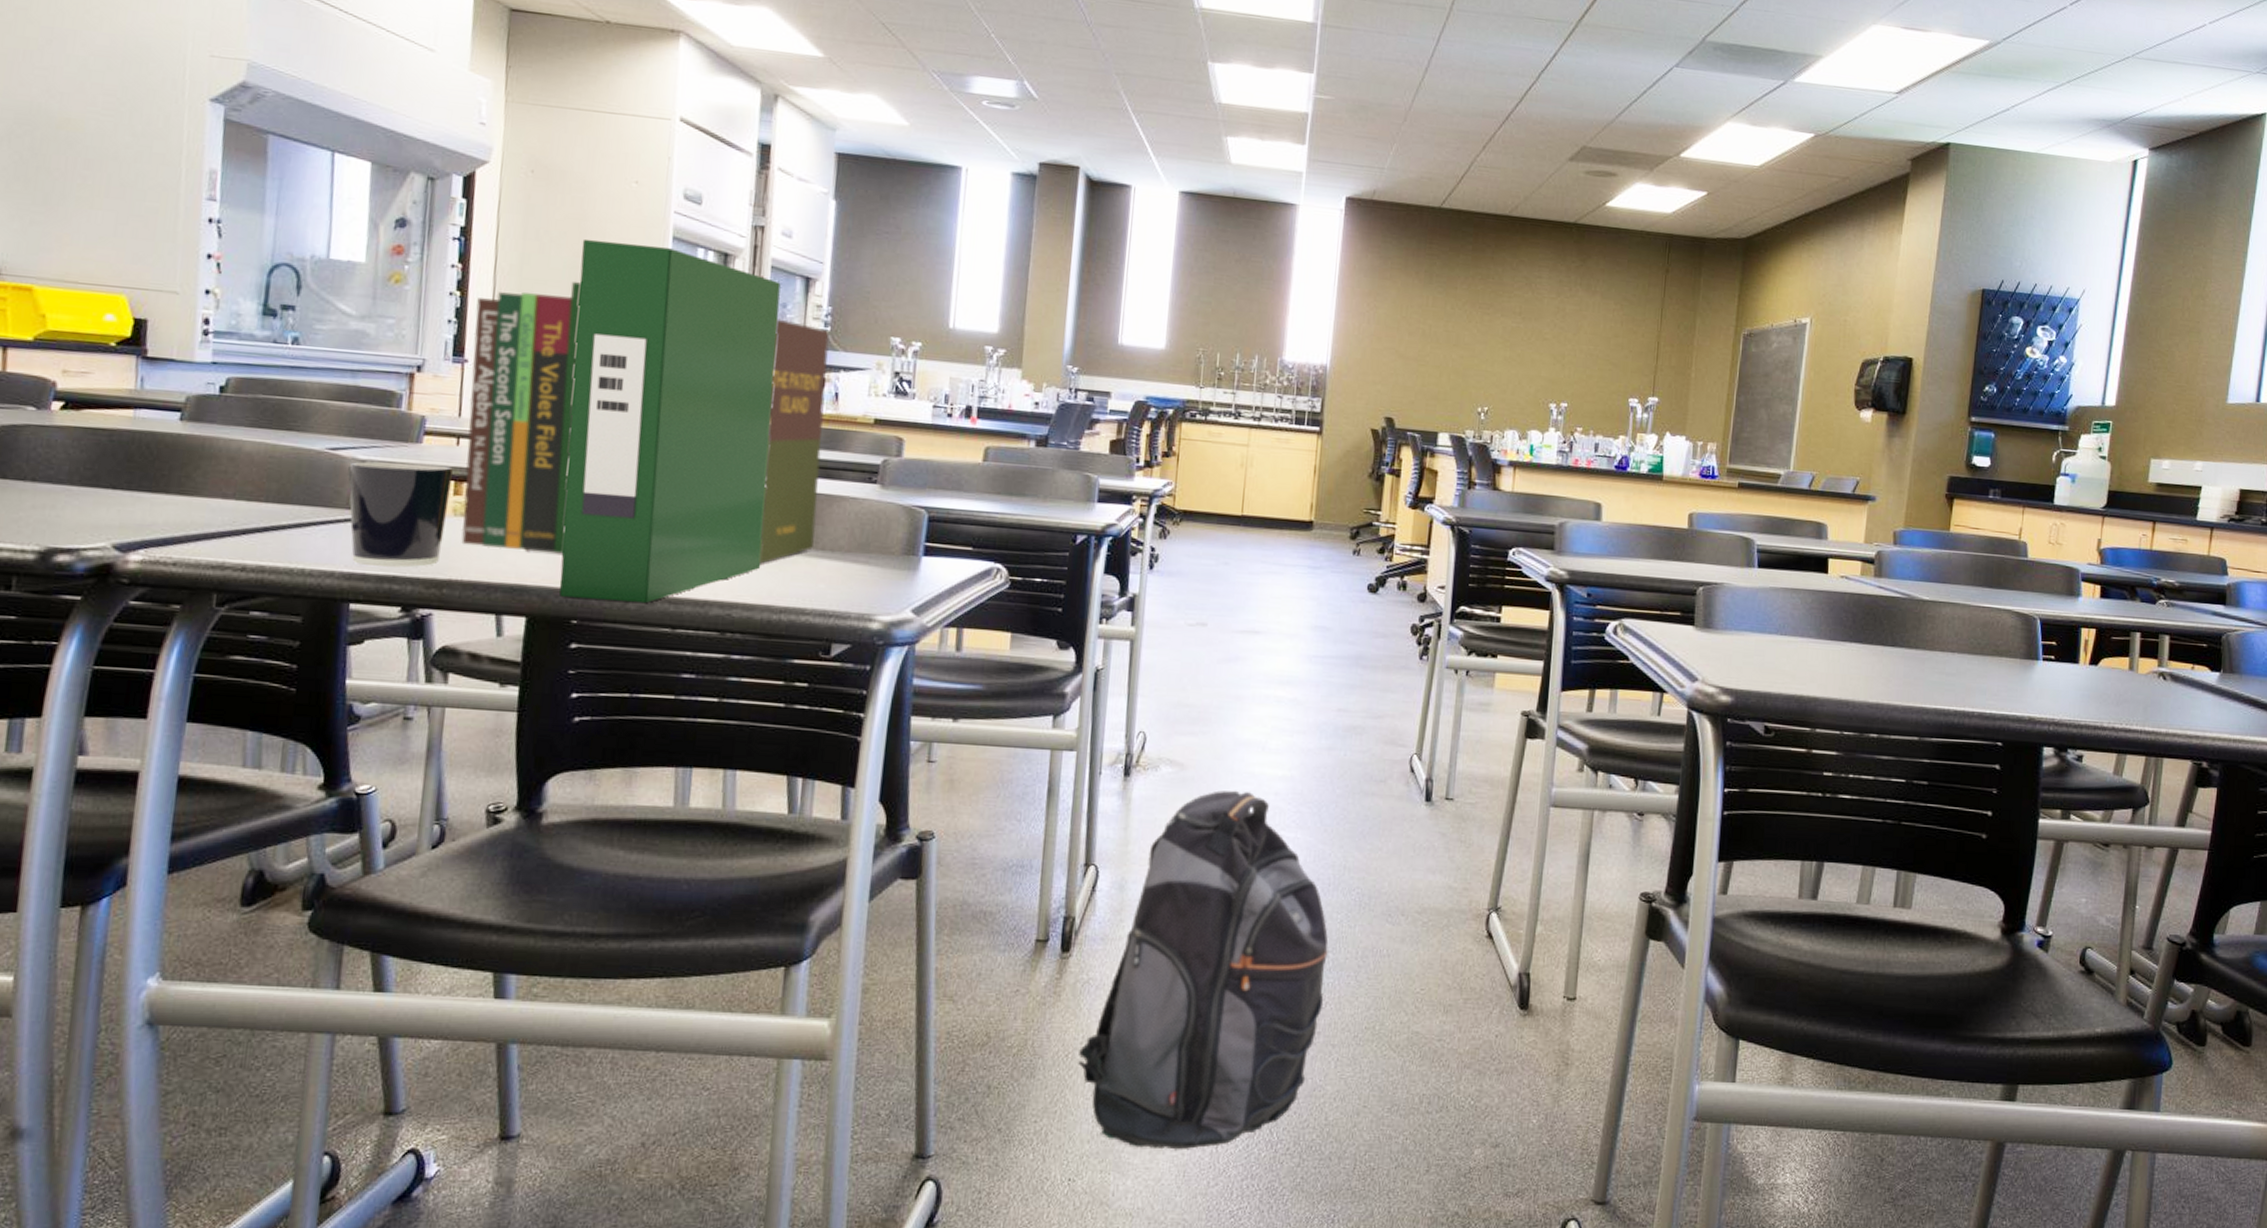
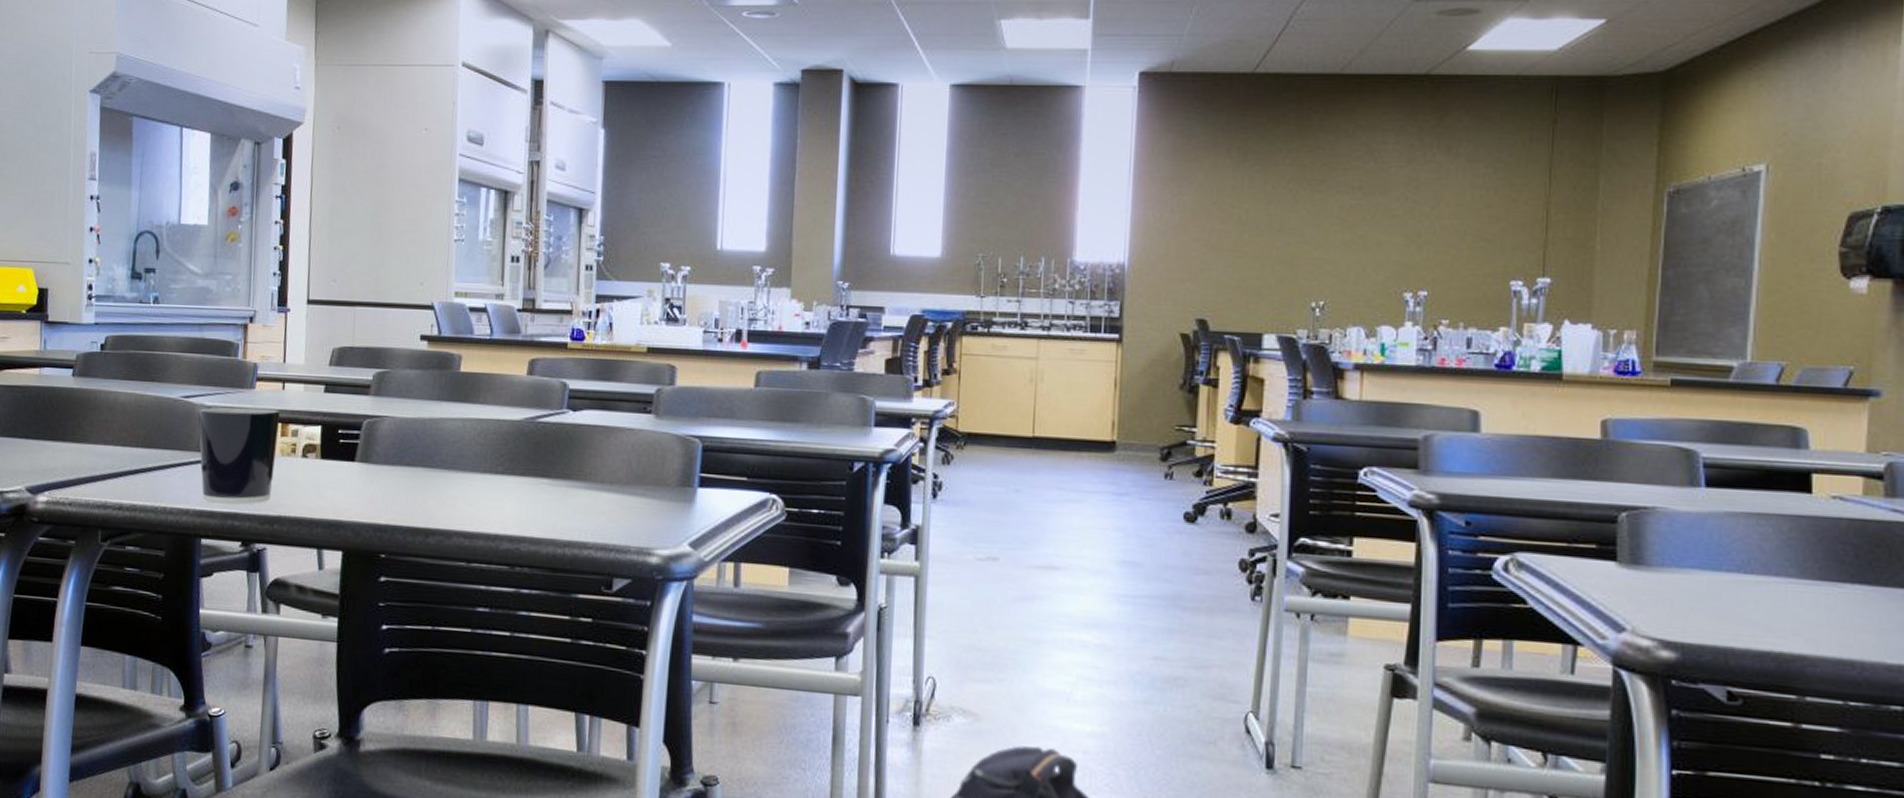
books: present [461,282,830,564] -> none [288,229,603,498]
binder: present [559,238,781,603] -> none [369,187,556,537]

